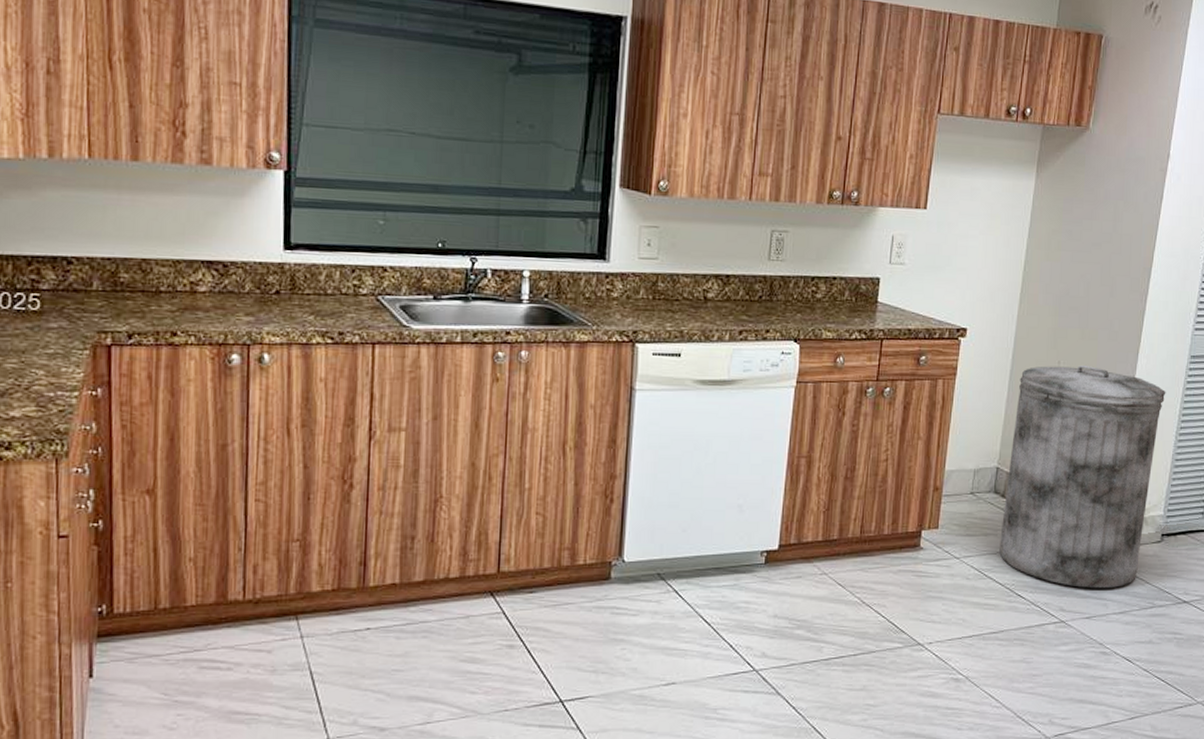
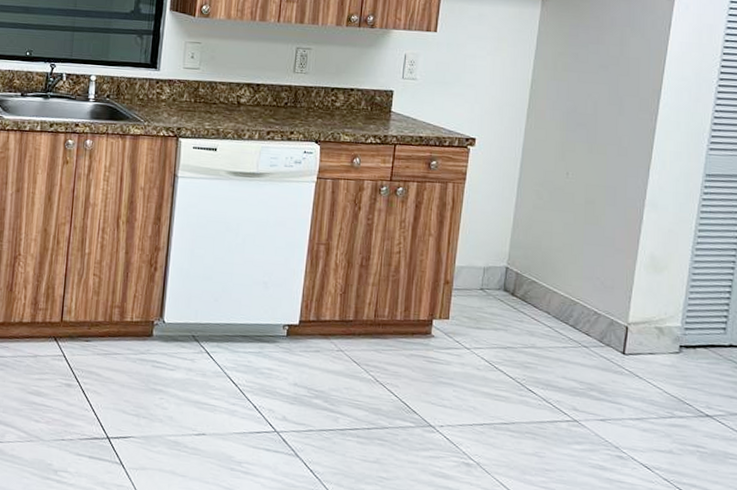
trash can: present [999,366,1166,589] -> none [509,176,680,394]

